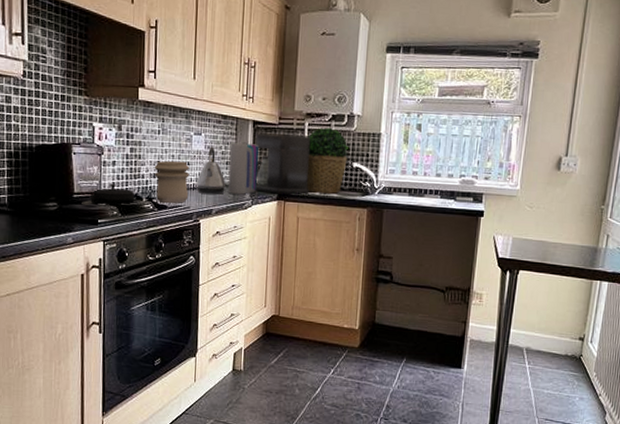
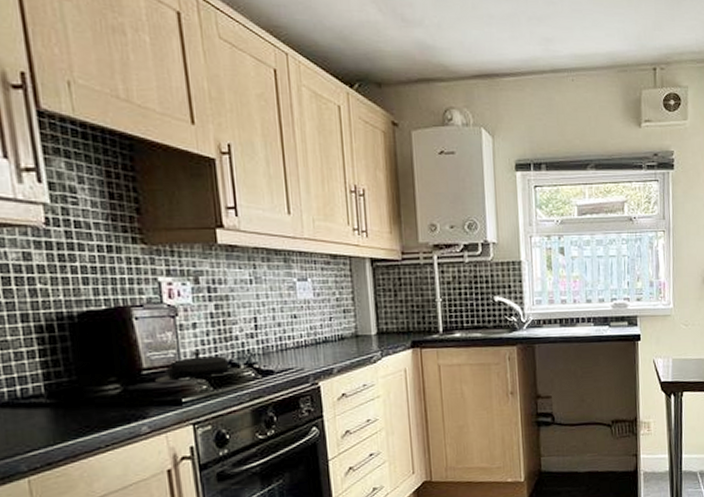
jar: present [154,160,190,204] -> none [250,314,301,368]
kettle: present [195,146,226,195] -> none [307,293,347,352]
paper towel holder: present [228,141,259,195] -> none [345,283,385,347]
coffee maker: present [255,133,310,195] -> none [377,271,448,341]
potted plant: present [307,127,349,194] -> none [438,258,488,336]

